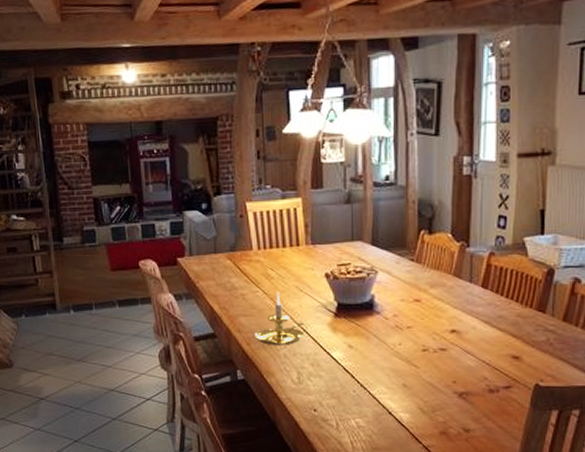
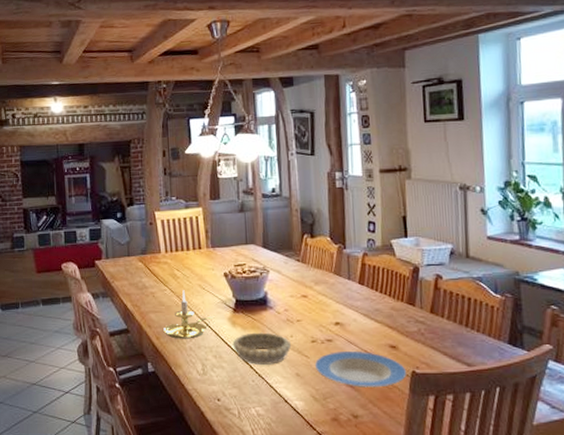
decorative bowl: none [332,339,400,374] -> present [232,332,292,365]
plate: none [424,362,529,401] -> present [314,352,407,388]

